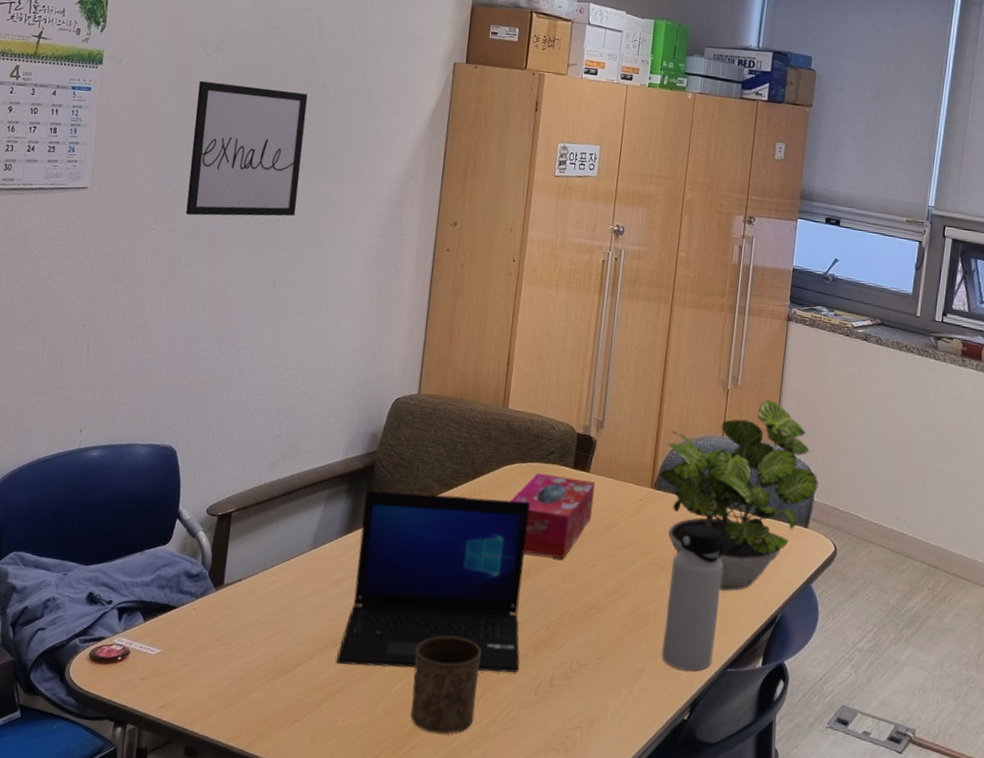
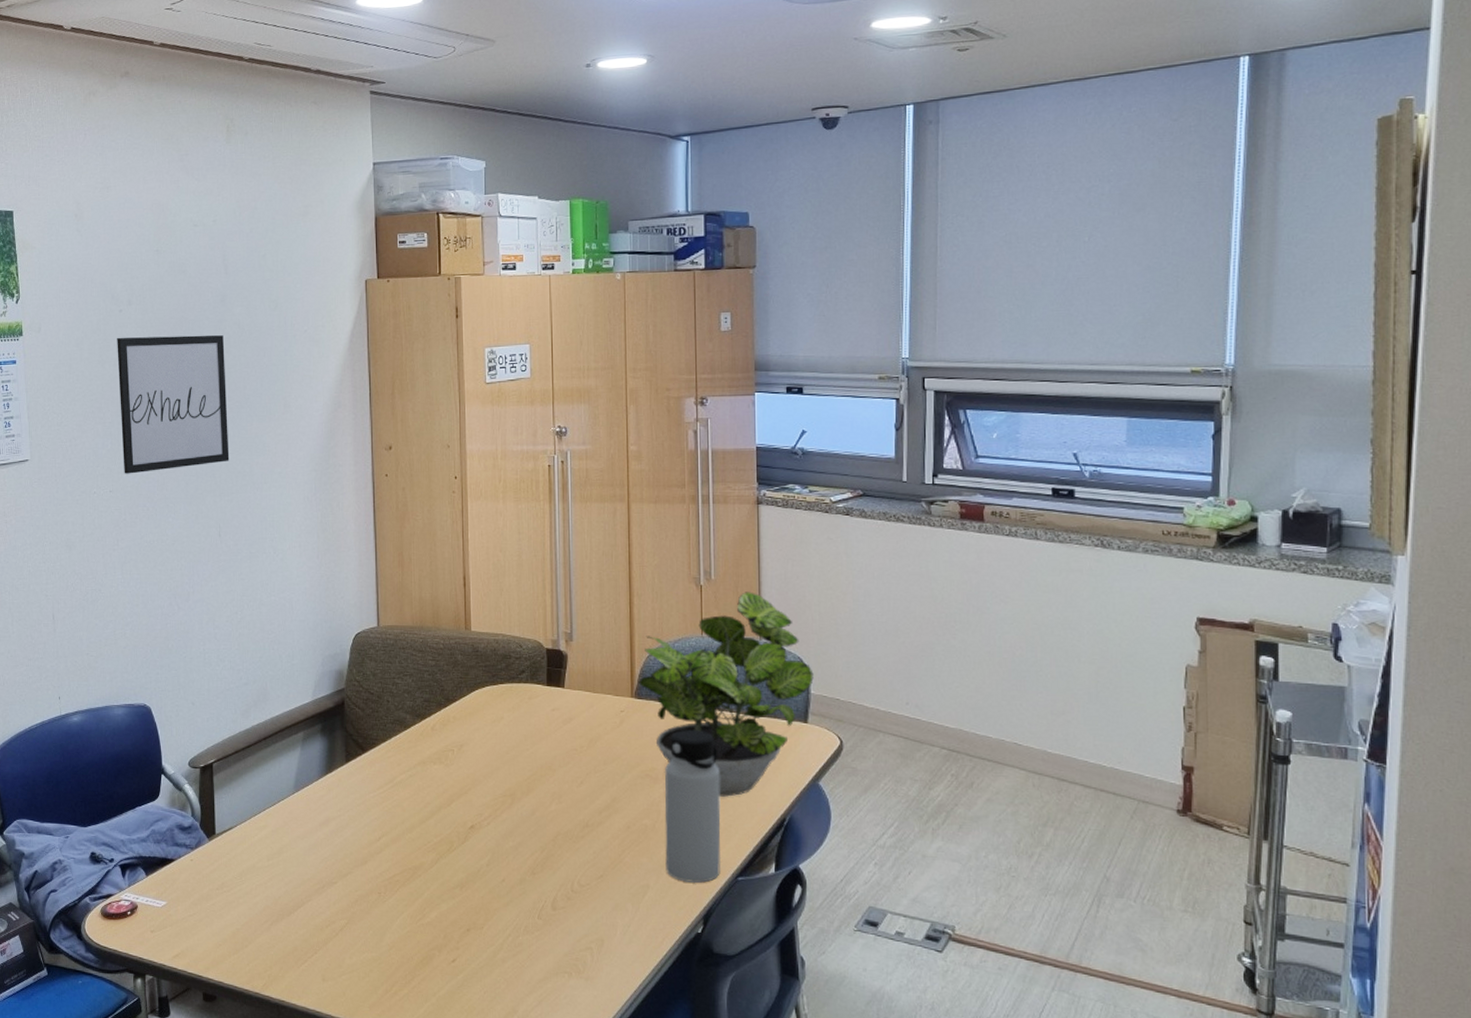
laptop: present [337,491,531,673] -> none [335,724,519,903]
cup: present [410,635,481,734] -> none [412,866,480,964]
tissue box: present [510,472,596,559] -> none [486,693,573,779]

